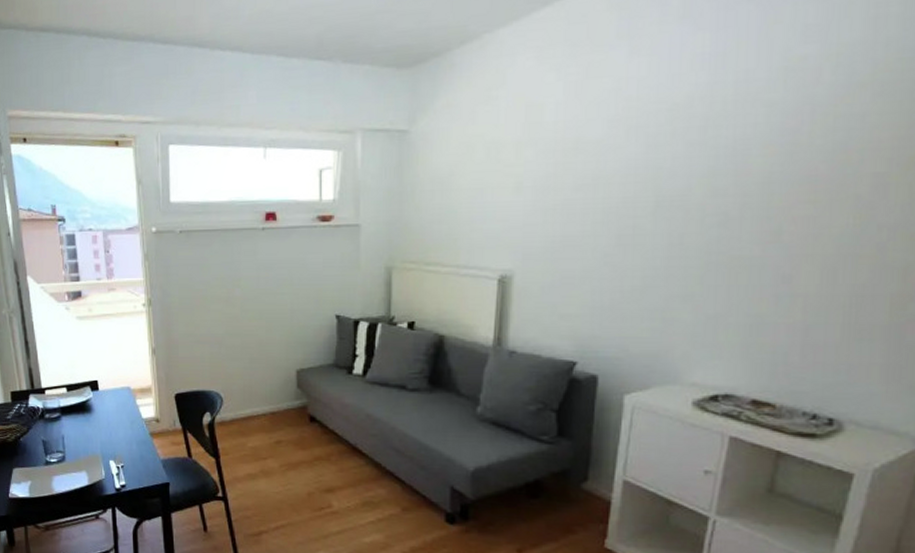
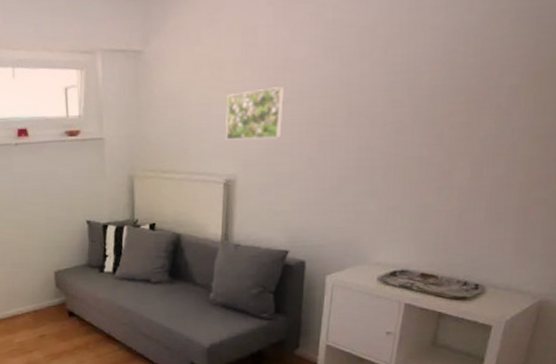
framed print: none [501,170,576,231] -> present [225,85,285,140]

